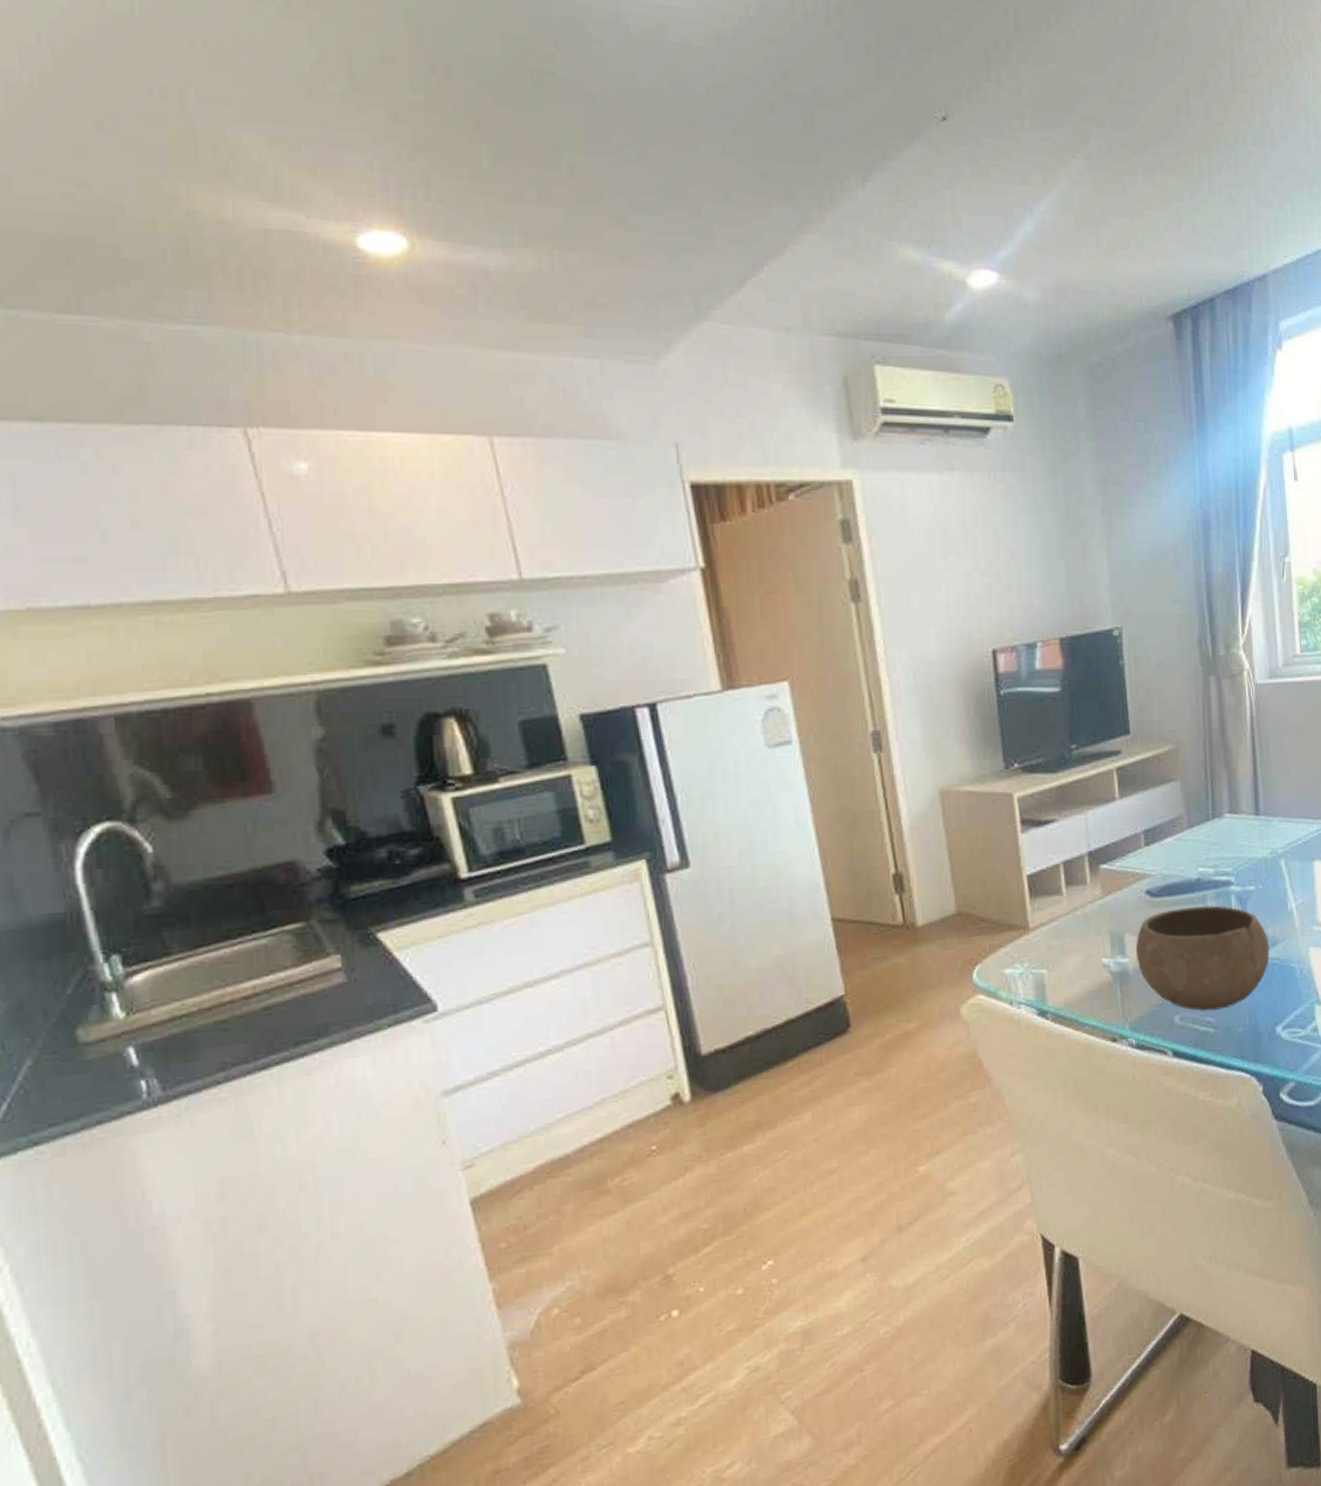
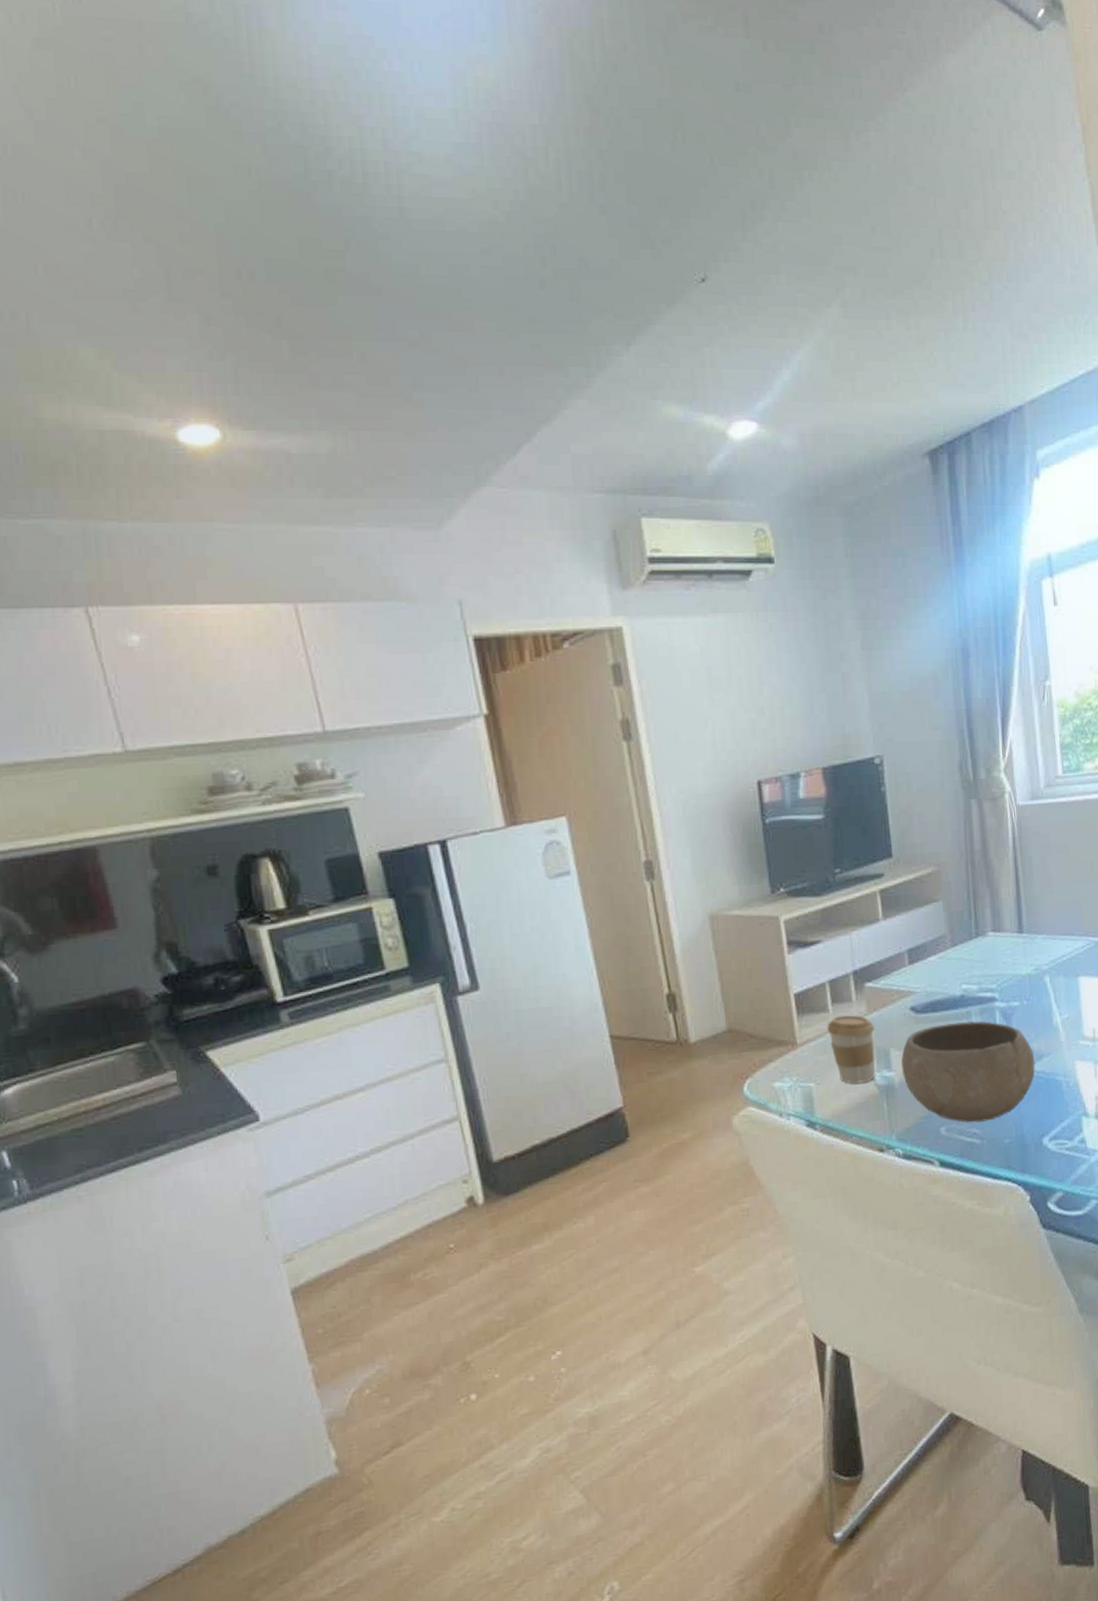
coffee cup: none [1060,898,1110,971] -> present [827,1015,876,1084]

